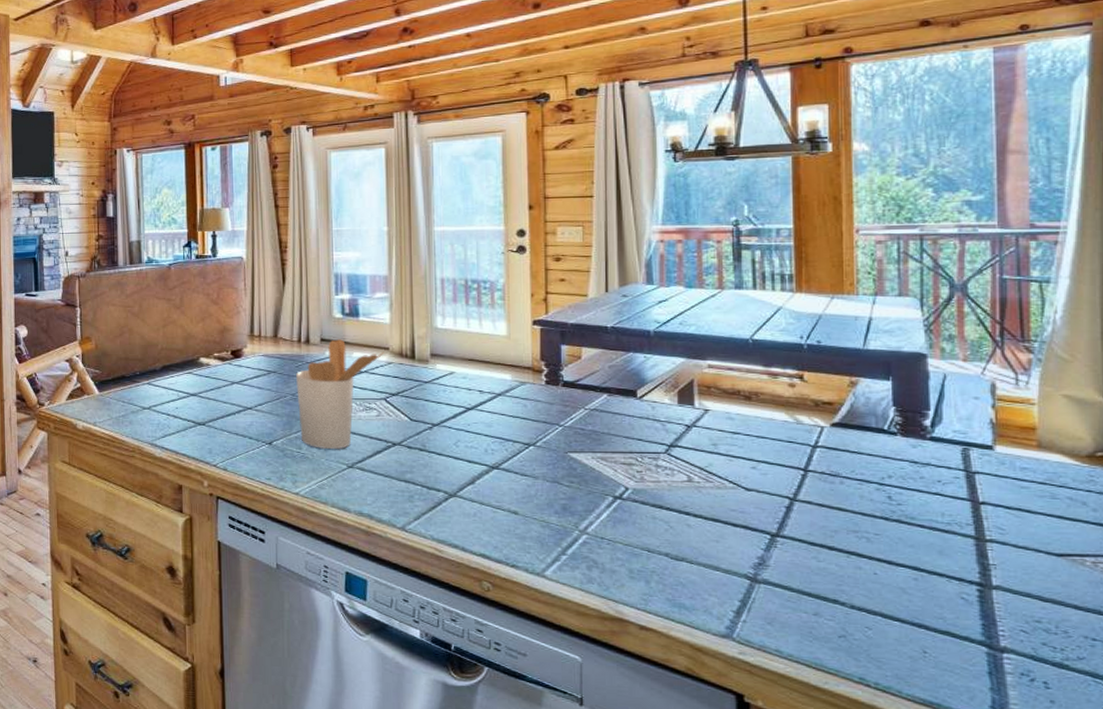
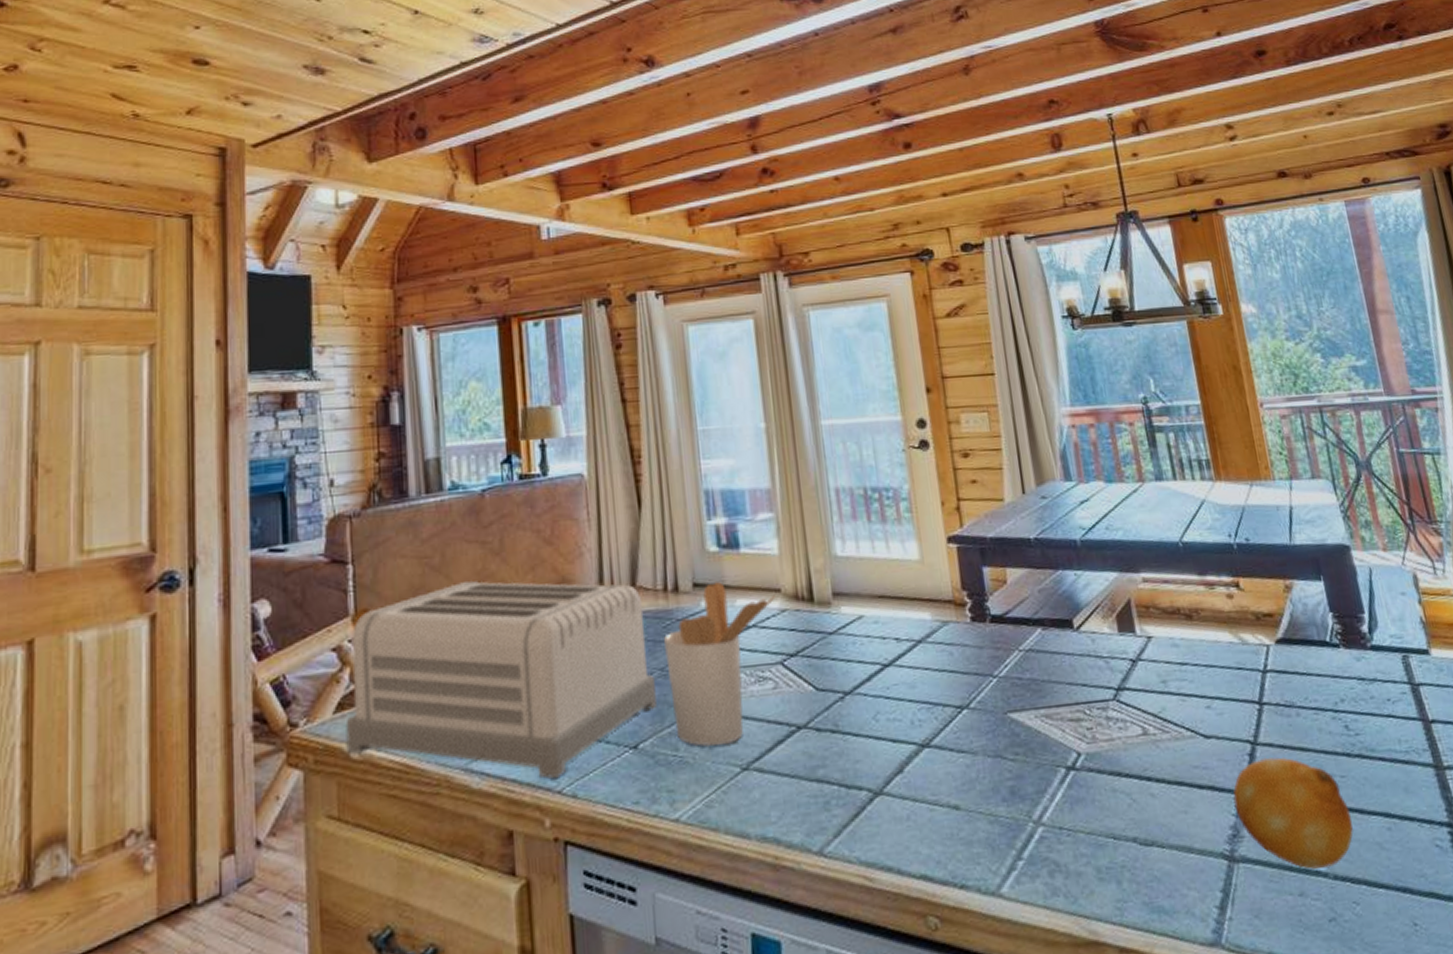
toaster: none [74,324,287,456] -> present [345,580,657,779]
fruit: none [764,511,879,599] -> present [1233,757,1354,869]

